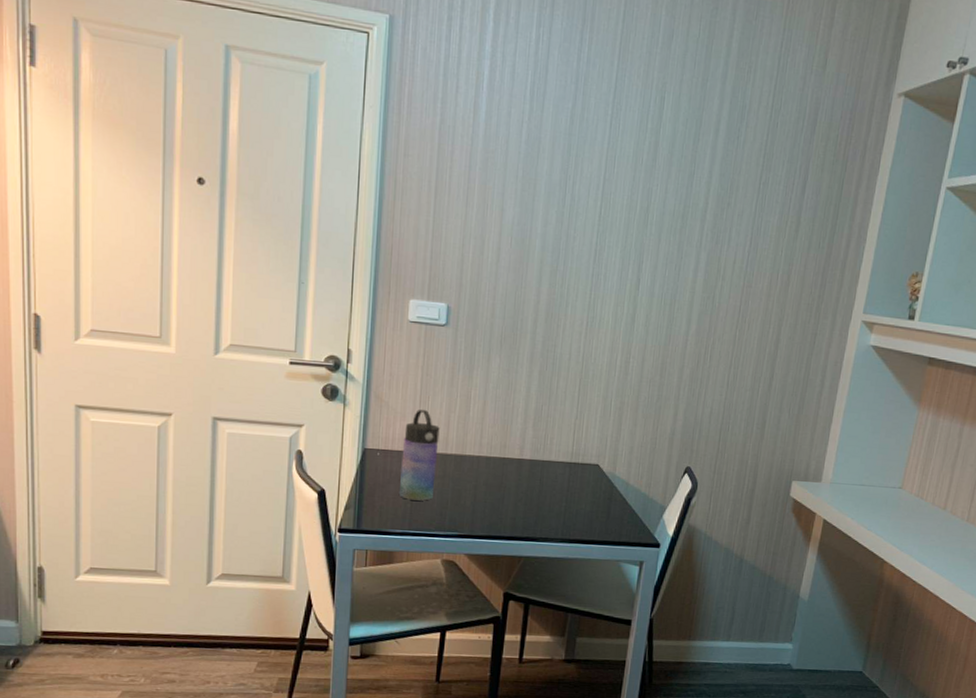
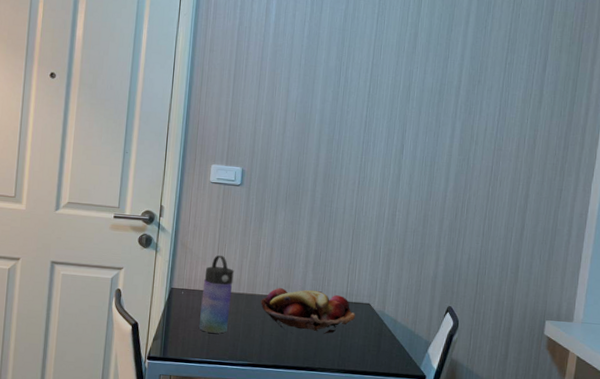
fruit basket: none [472,447,582,500] -> present [261,288,355,334]

